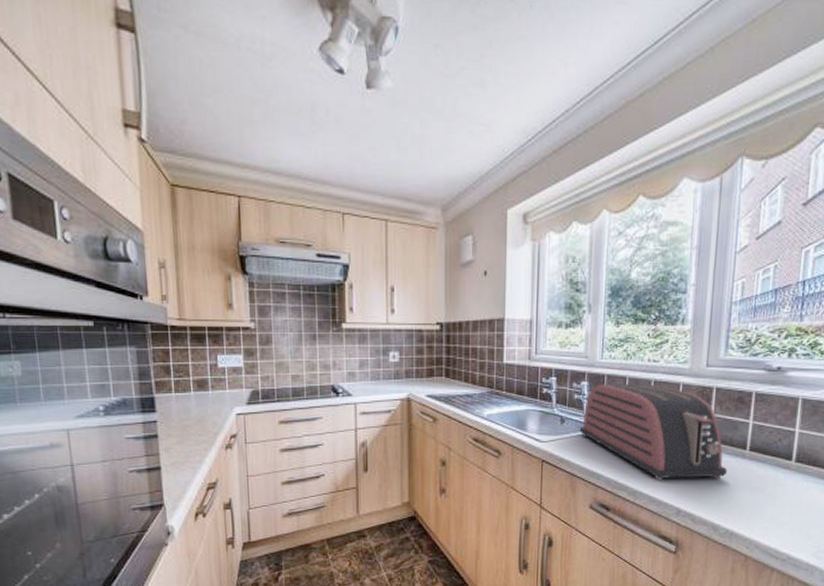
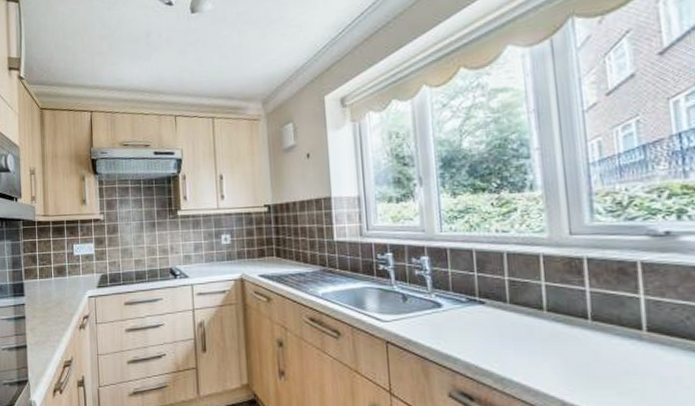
toaster: present [579,384,728,481] -> none [425,256,622,367]

